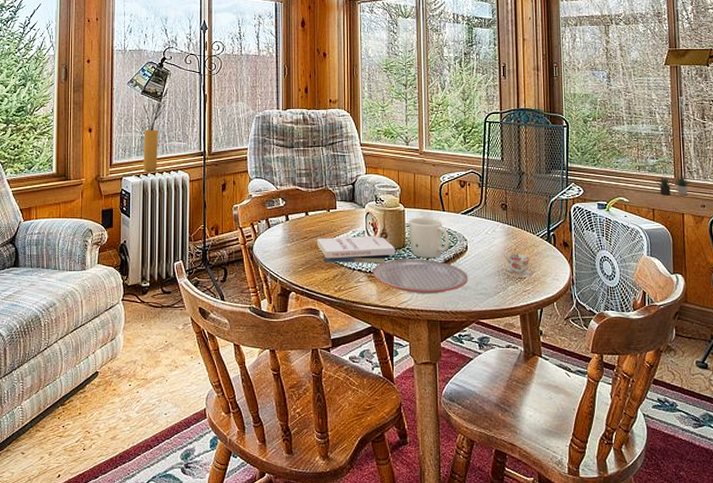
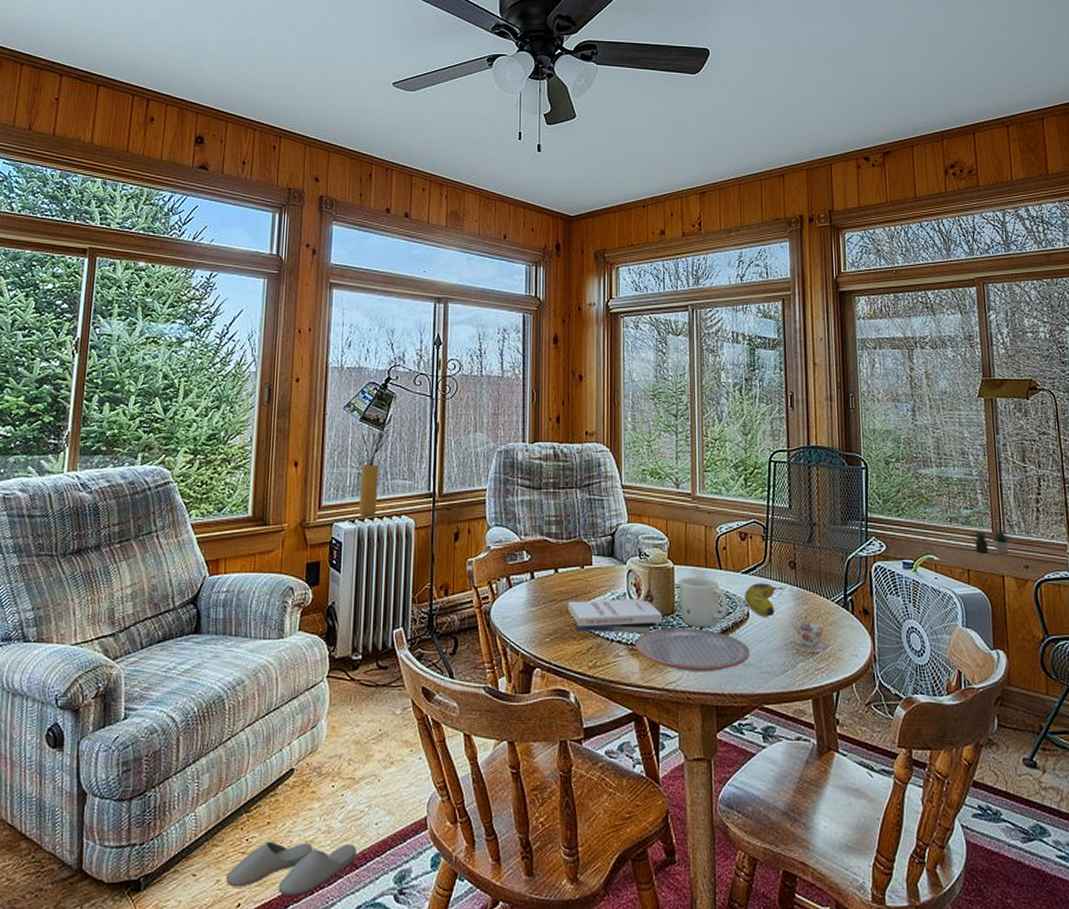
slippers: none [48,427,150,469] -> present [226,841,357,896]
fruit: none [464,222,497,249] -> present [744,583,784,617]

